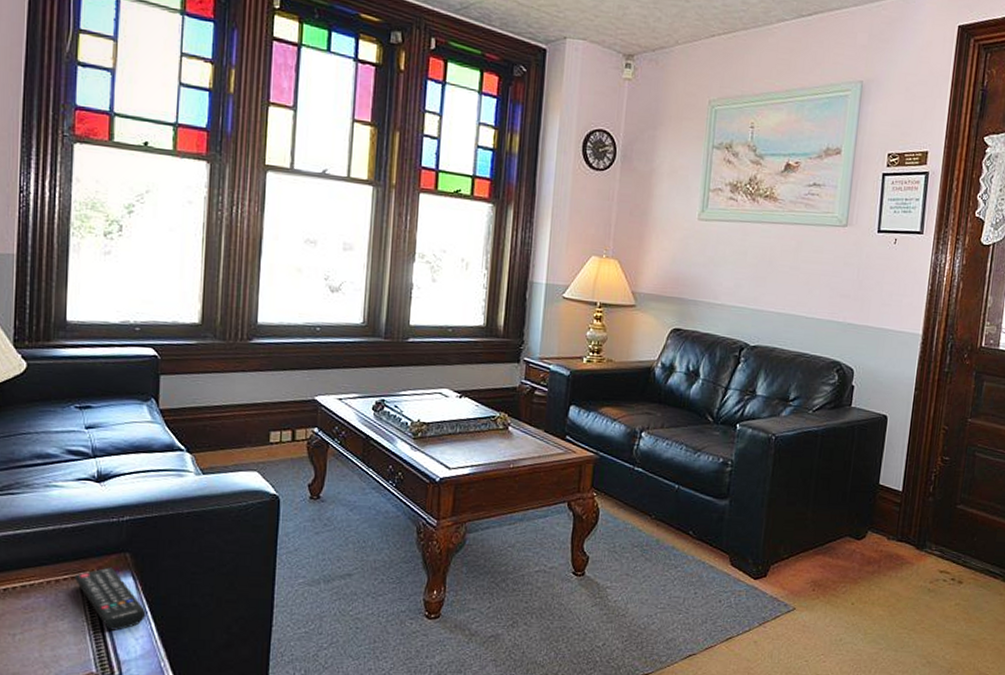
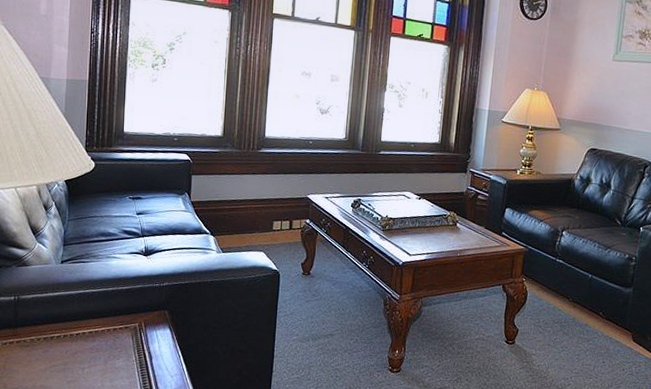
remote control: present [74,567,146,631] -> none [127,321,179,369]

